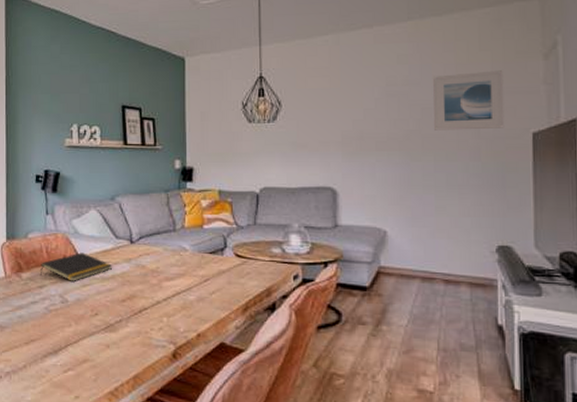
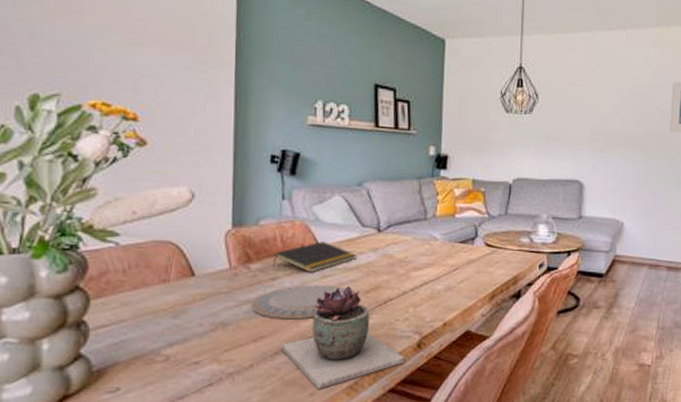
plate: none [22,293,113,325] -> present [250,284,356,320]
succulent plant: none [49,295,160,393] -> present [281,286,404,389]

